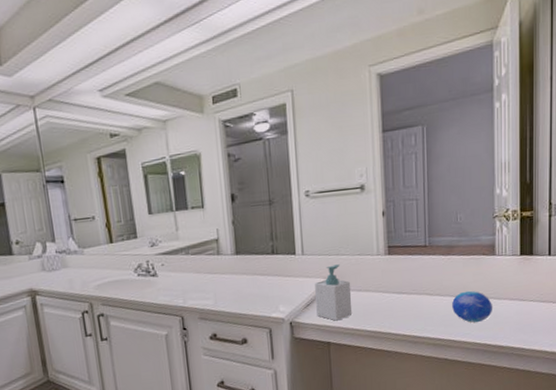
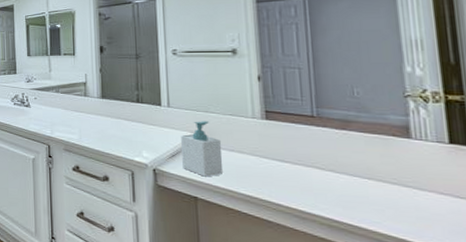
decorative orb: present [452,290,492,323] -> none [352,172,412,212]

